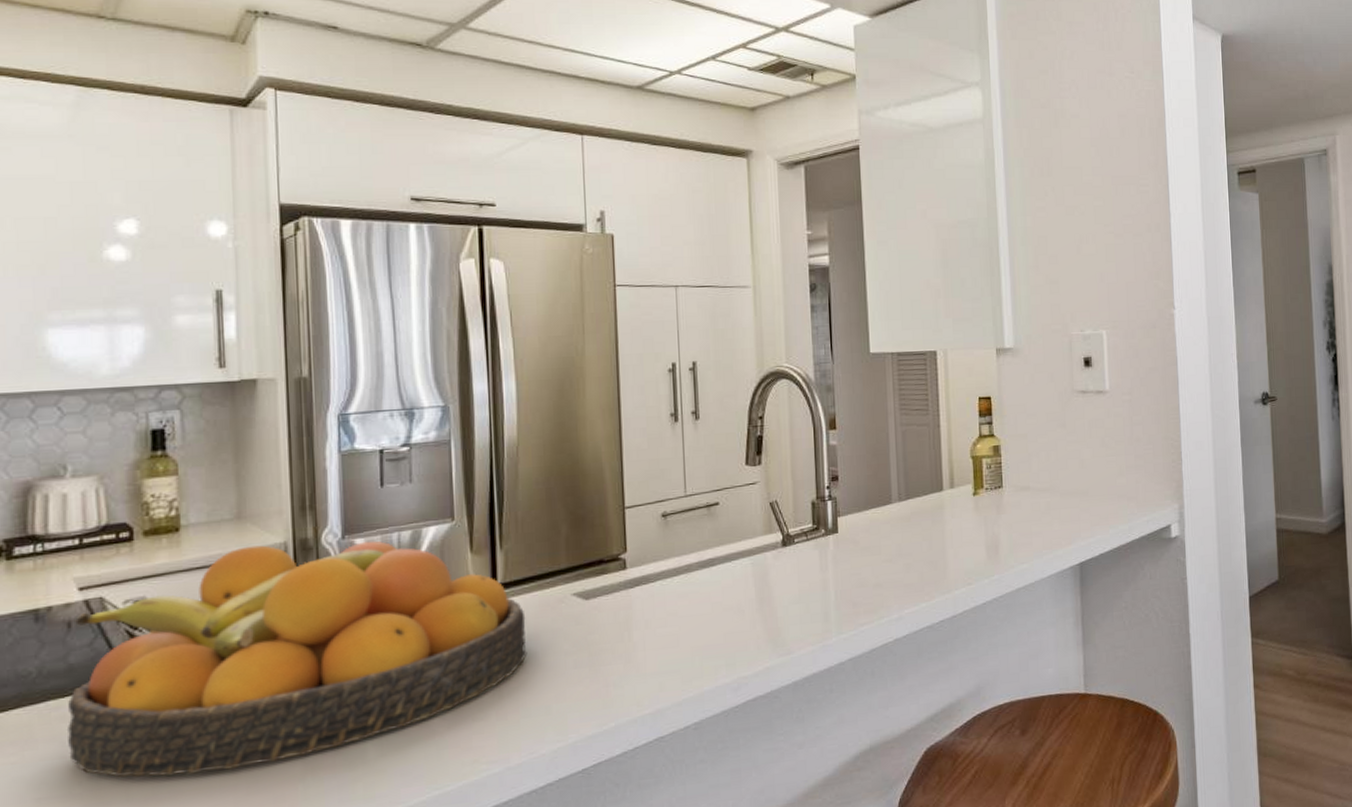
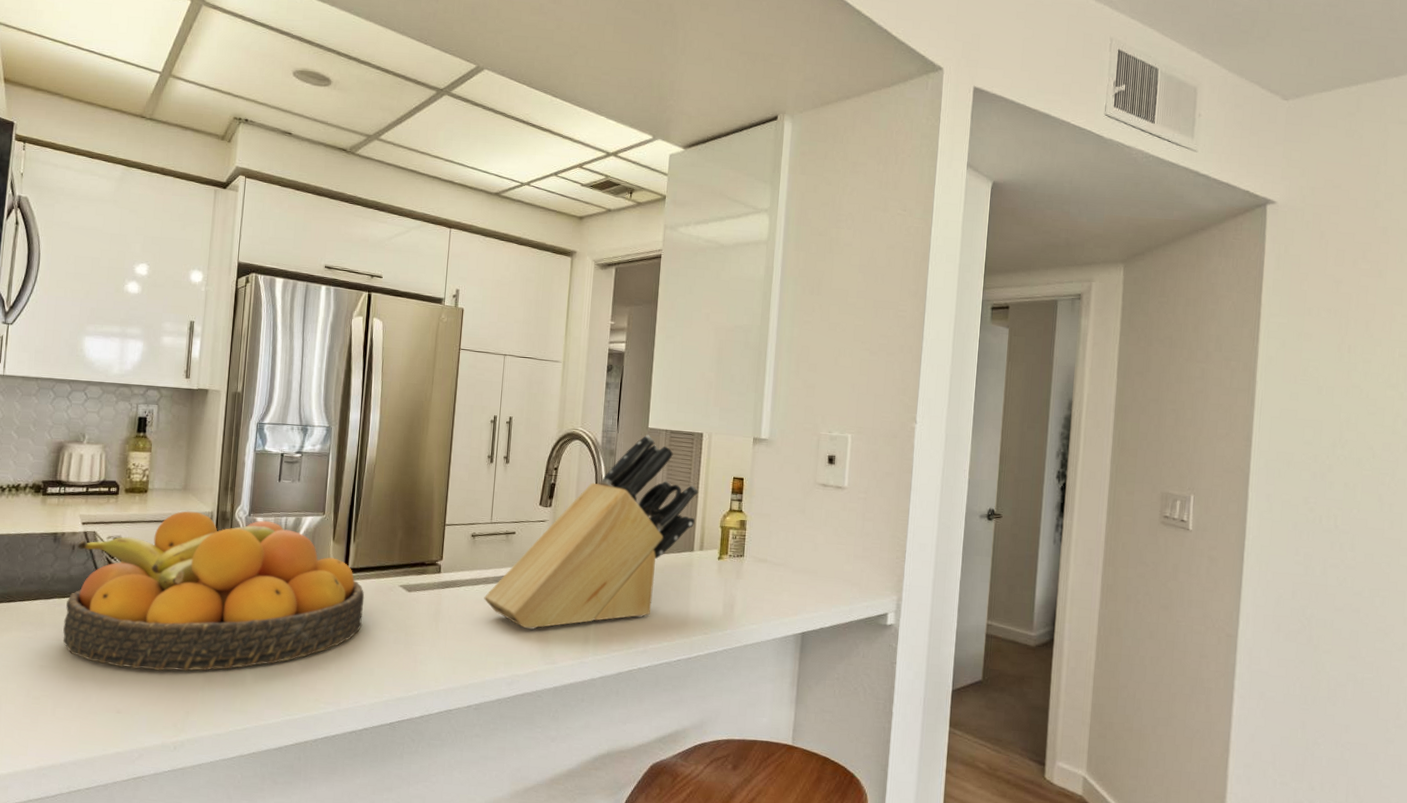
knife block: none [688,361,941,618] -> present [484,434,699,630]

